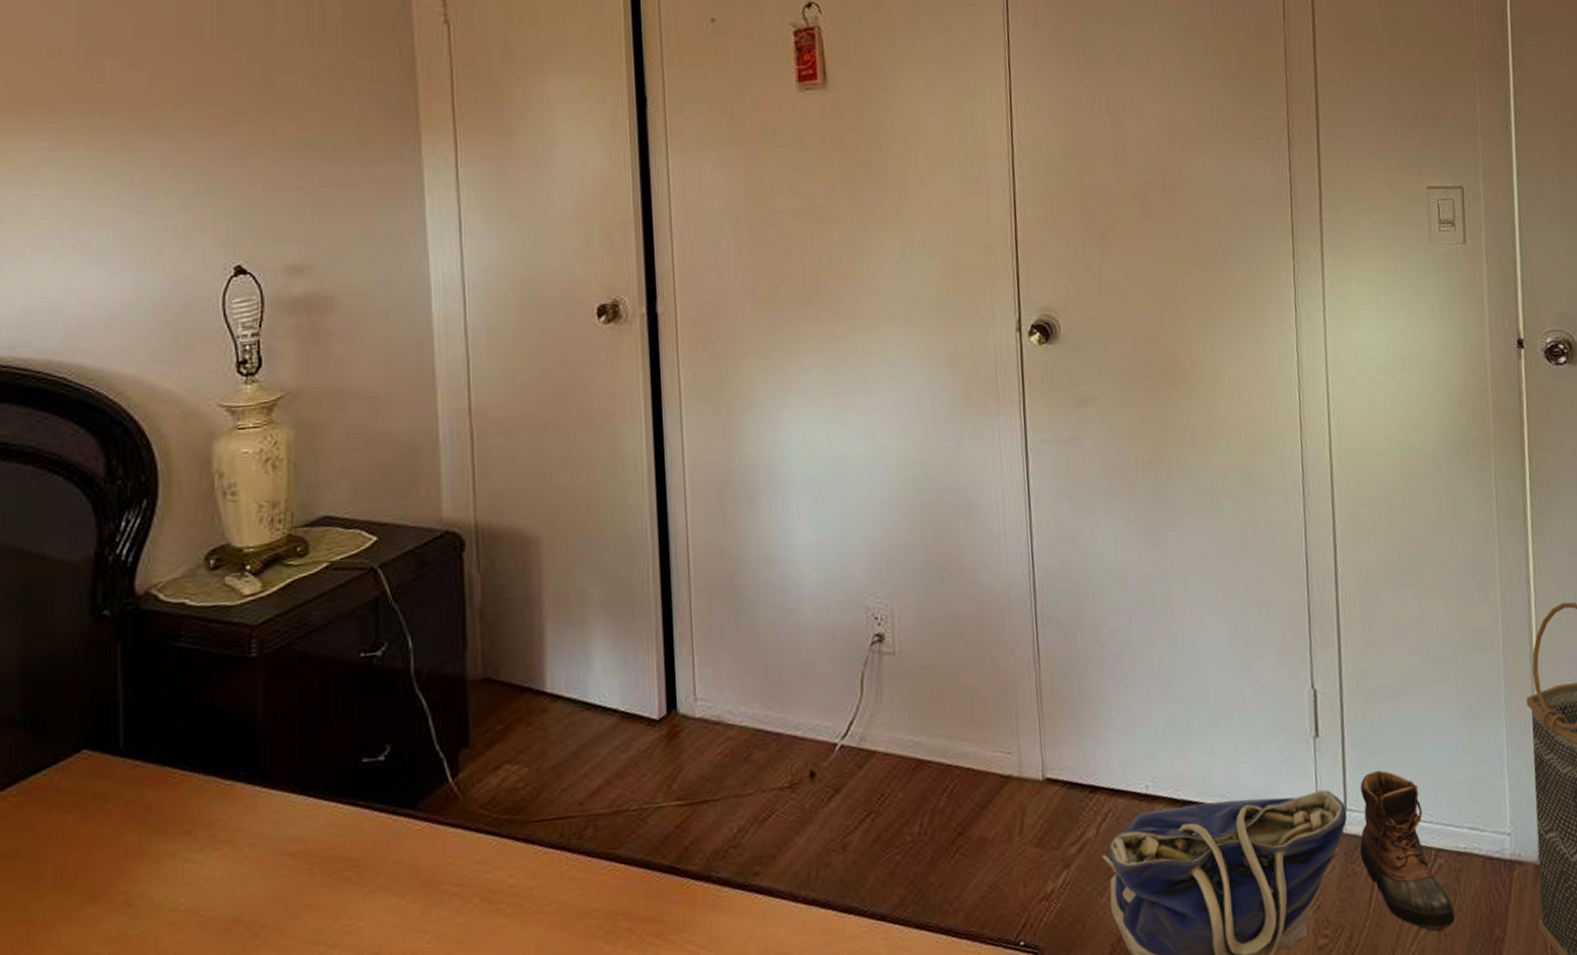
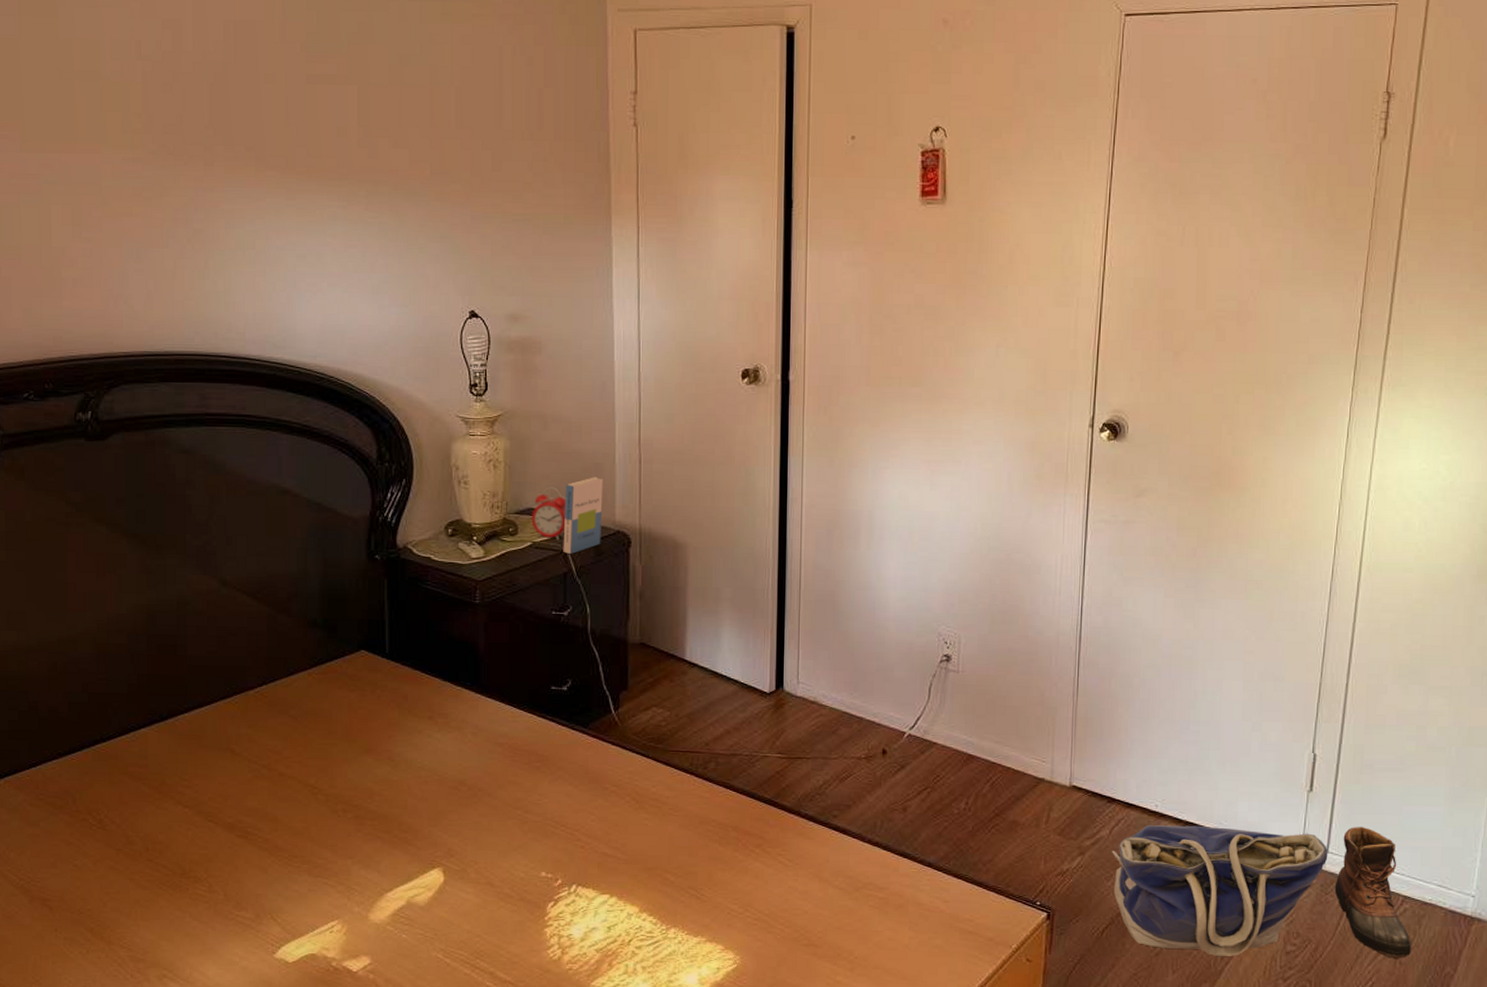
alarm clock: none [327,484,375,556] -> present [531,487,566,541]
book: none [372,463,425,573] -> present [563,477,603,555]

